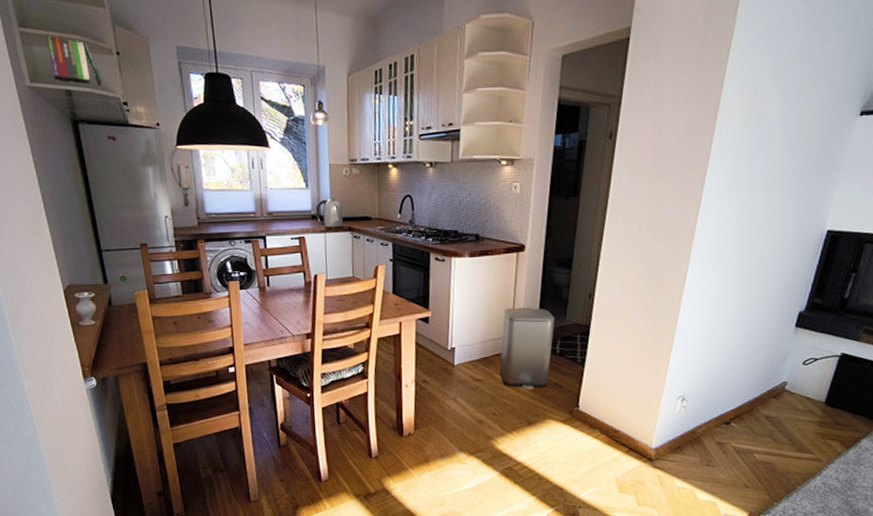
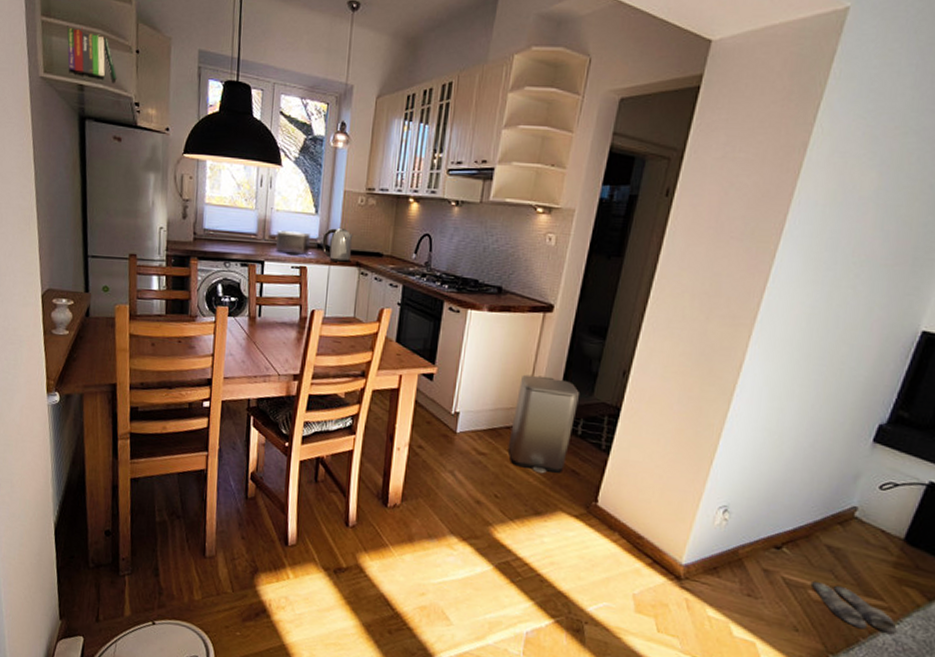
toaster: none [273,206,306,228] -> present [275,230,311,256]
slippers: none [756,446,825,480] -> present [812,582,897,635]

